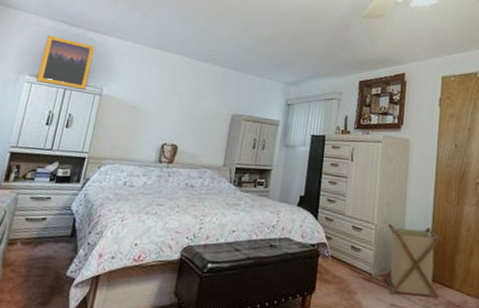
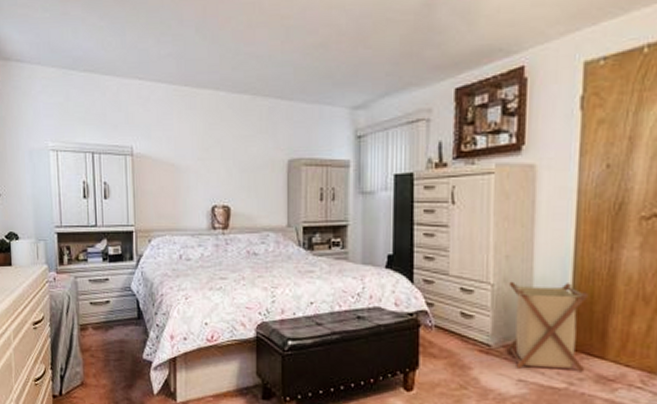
picture frame: present [36,35,96,90] -> none [58,88,115,151]

